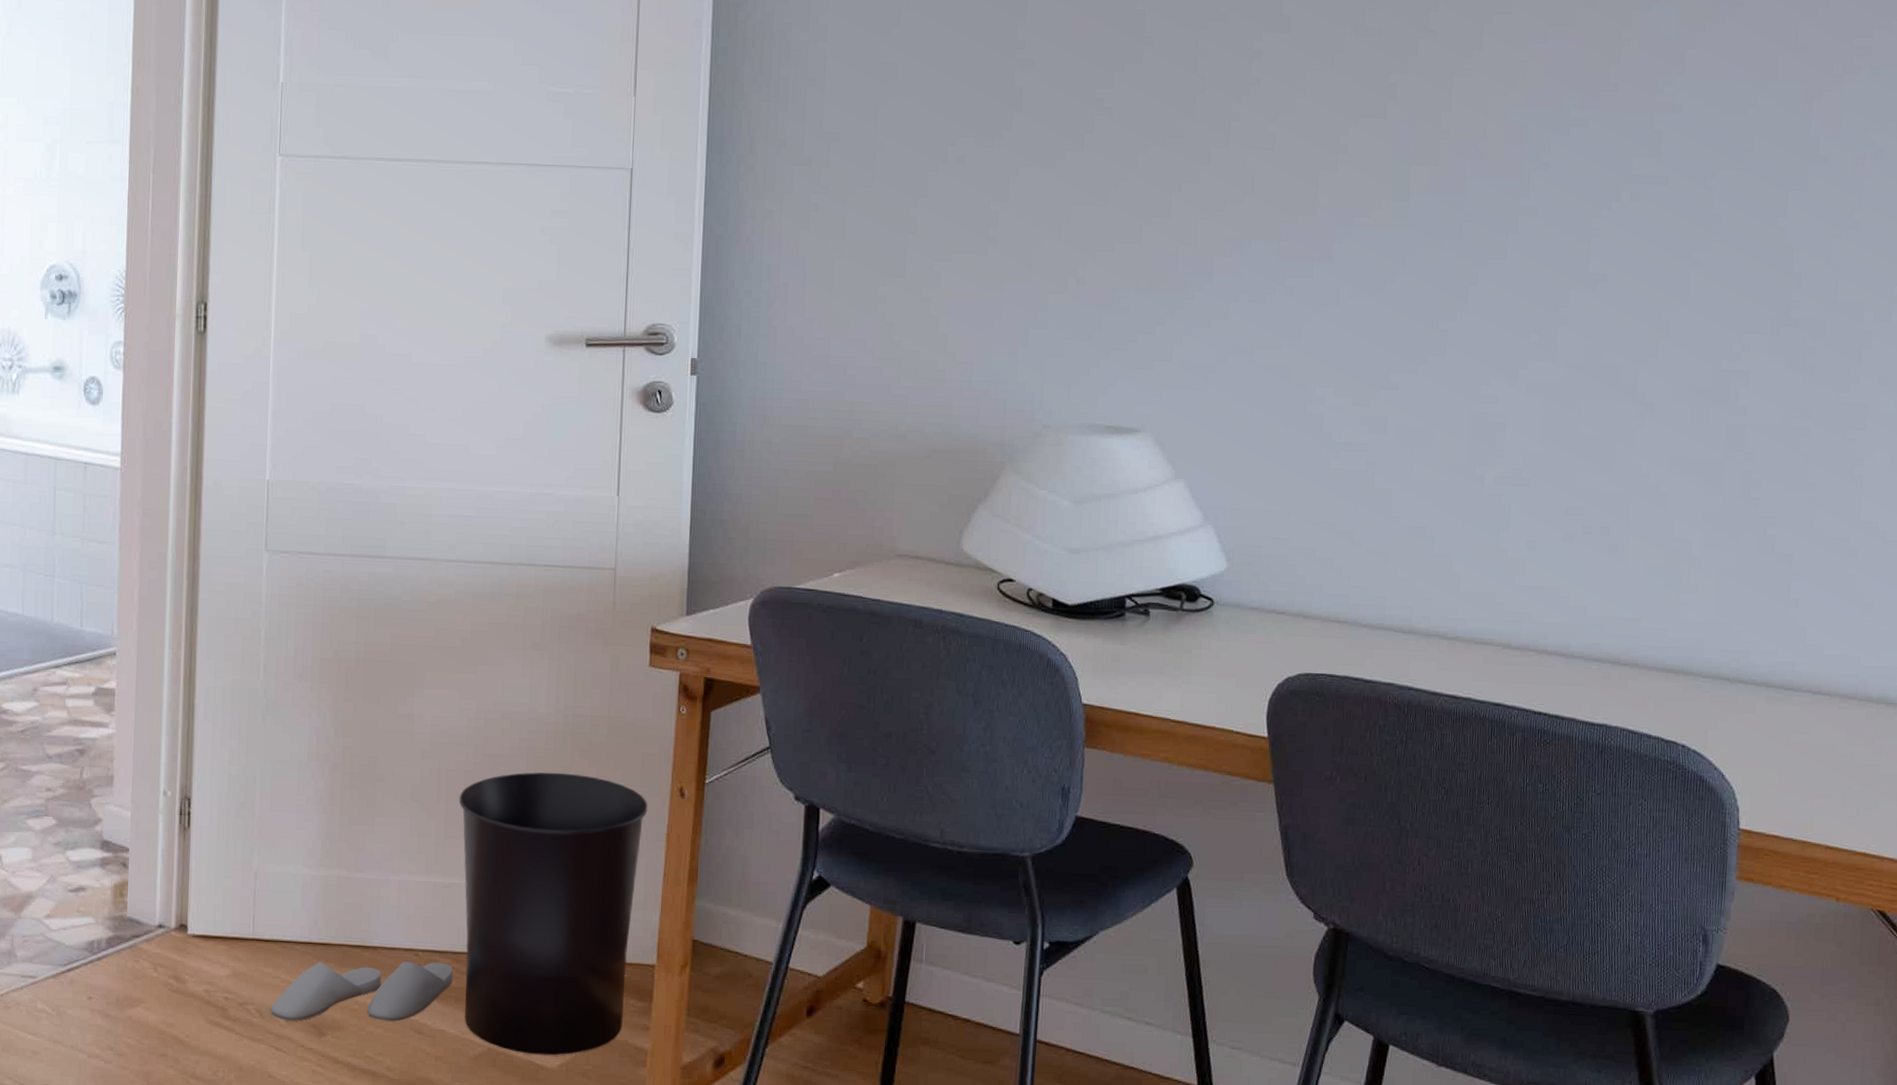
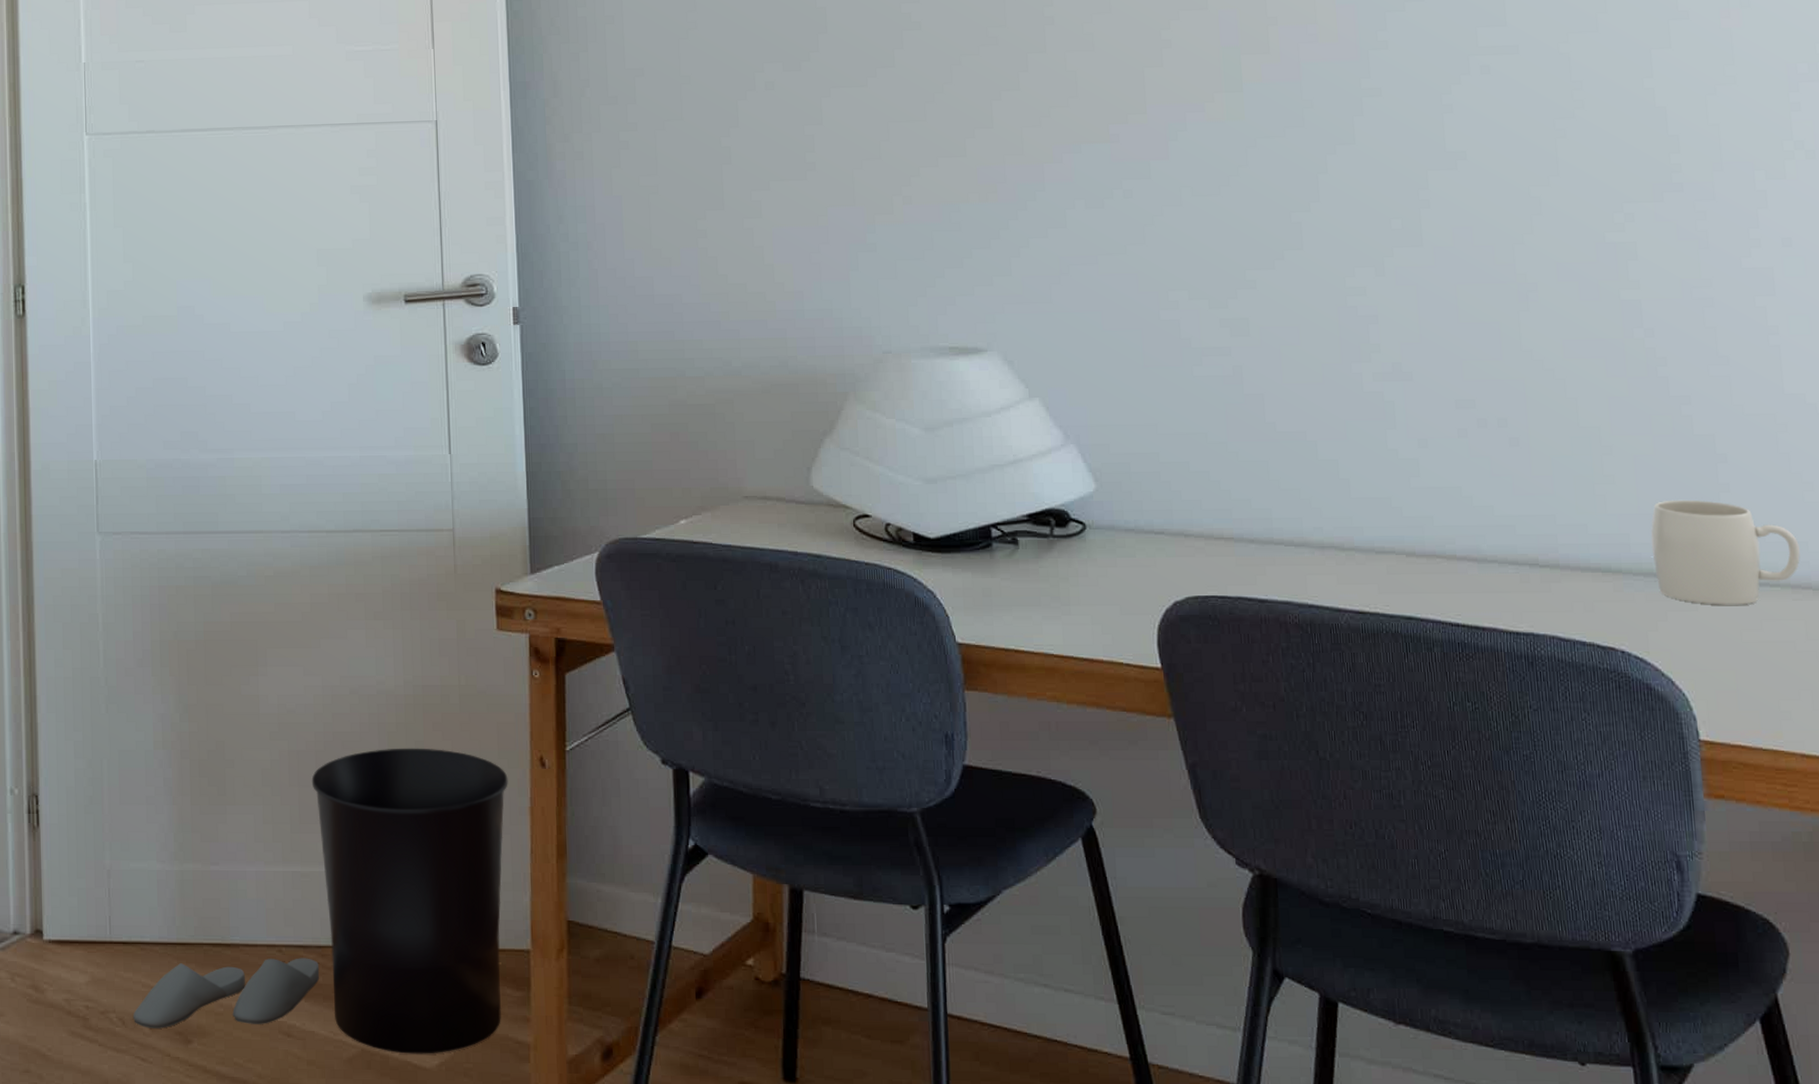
mug: none [1722,611,1852,710] -> present [1650,499,1801,605]

